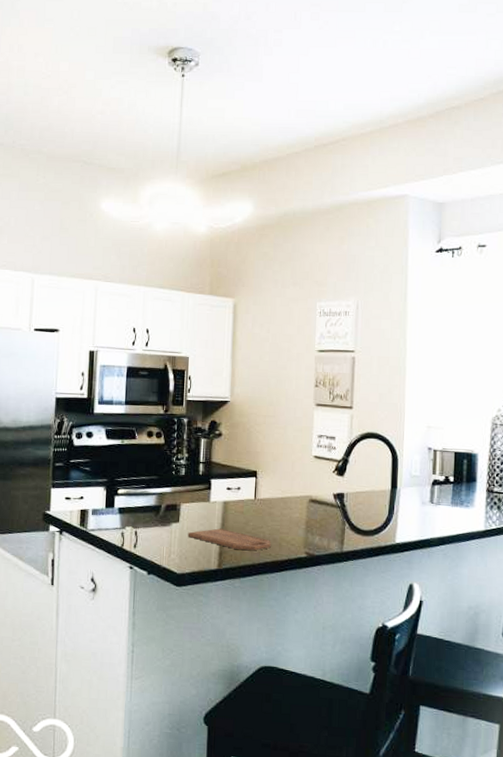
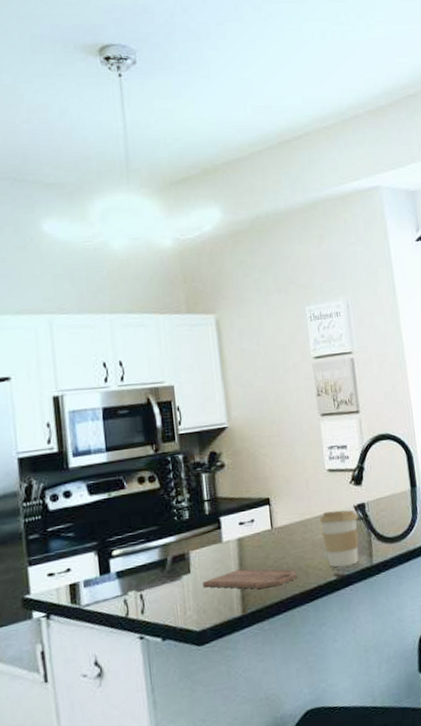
coffee cup: none [299,494,336,548] -> present [319,509,359,567]

